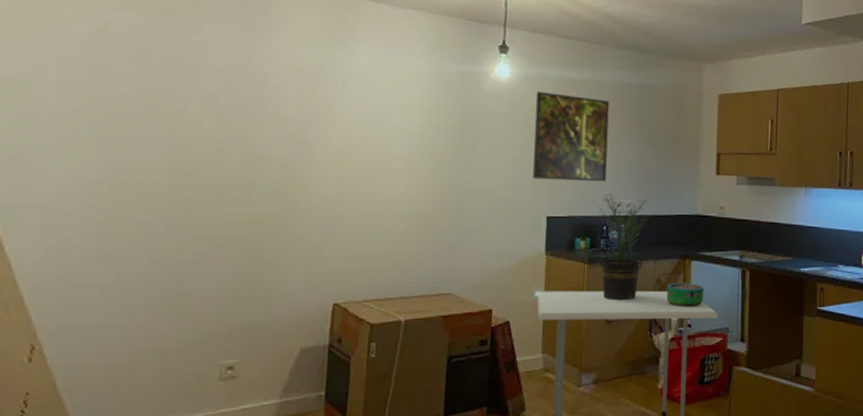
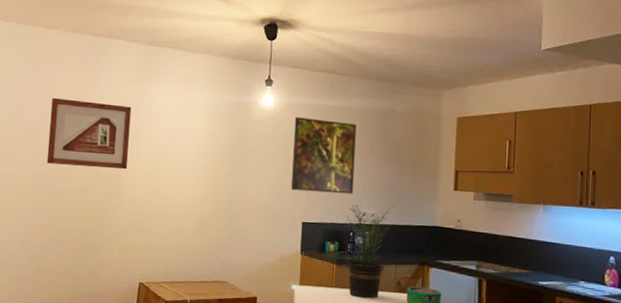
picture frame: none [188,60,317,158] -> present [46,97,132,170]

